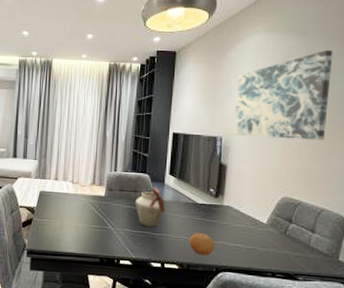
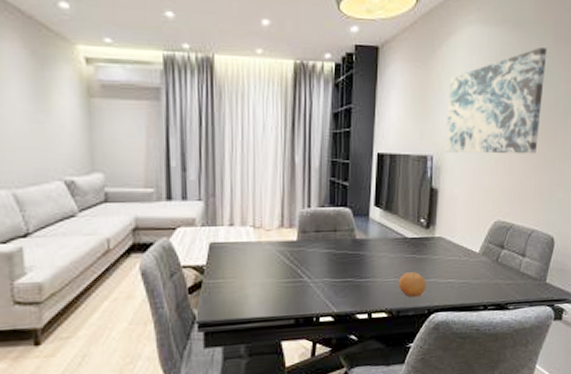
vase: present [135,187,165,229] -> none [335,223,370,274]

